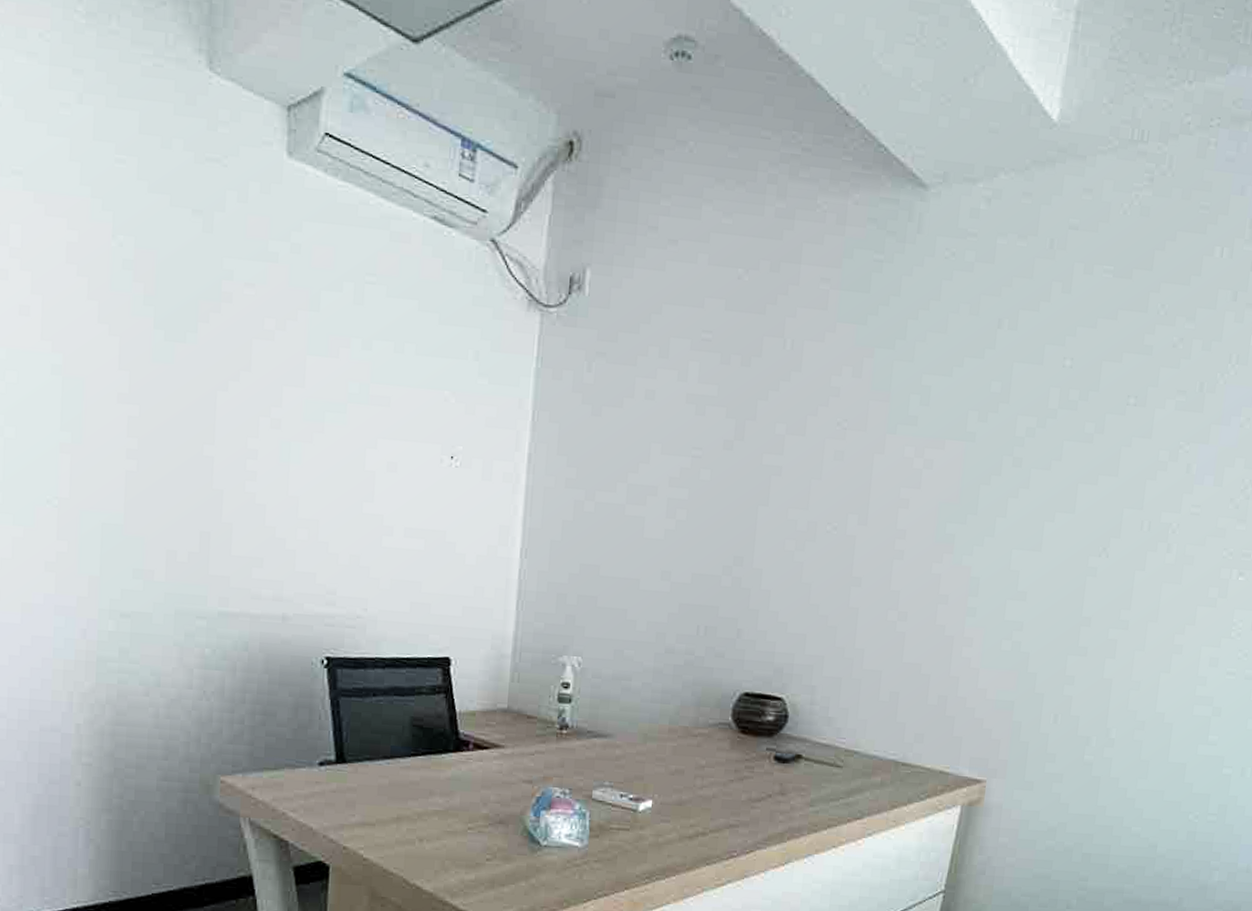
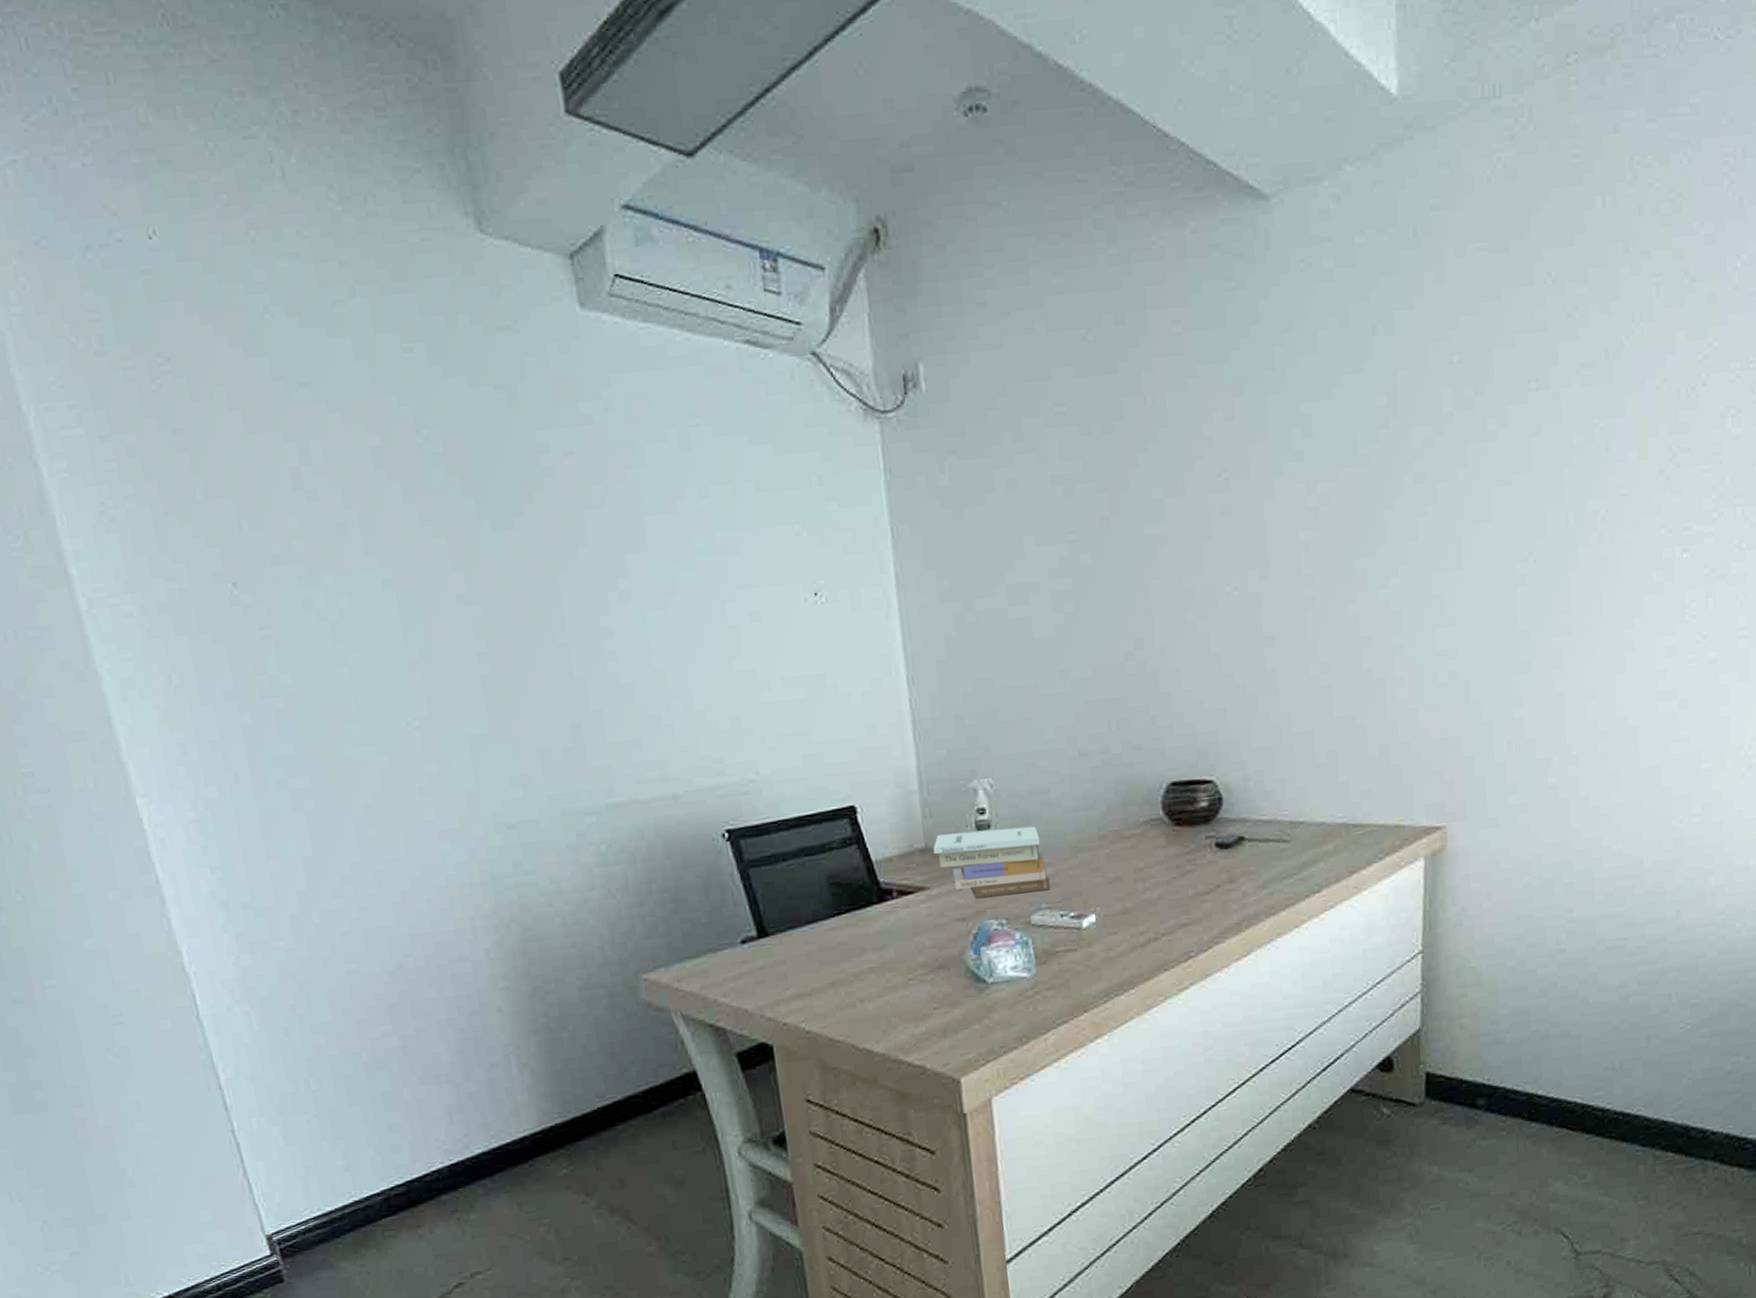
books: none [514,699,617,770] -> present [933,825,1051,898]

